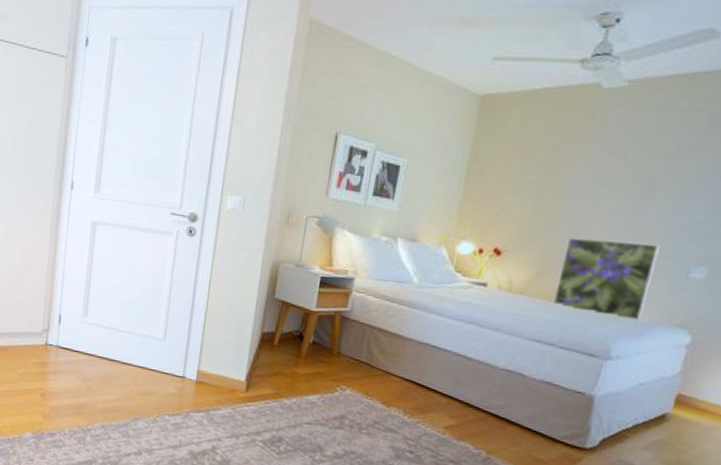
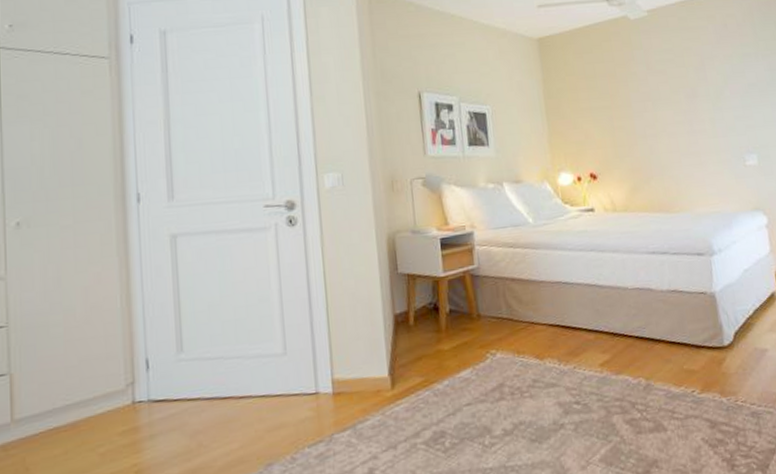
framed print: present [552,237,660,322] -> none [646,142,725,216]

